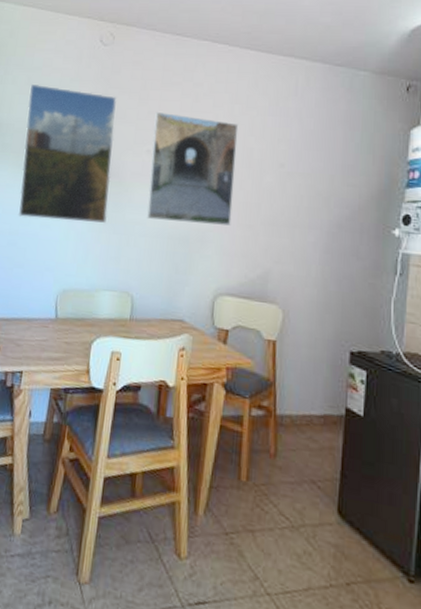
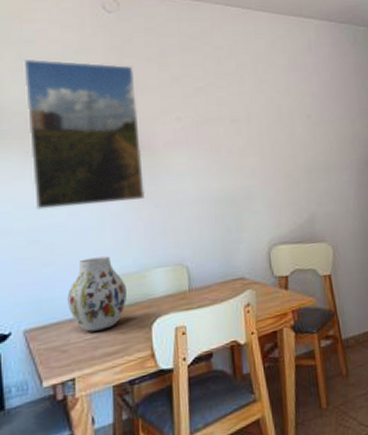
vase: none [28,268,77,336] -> present [67,256,127,332]
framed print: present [146,112,239,226] -> none [178,78,273,186]

